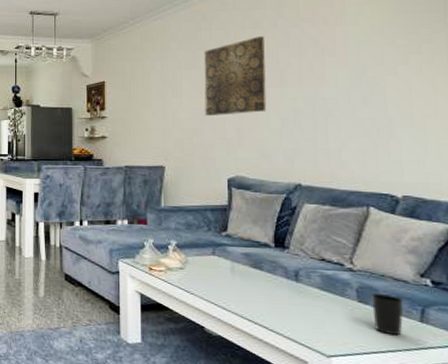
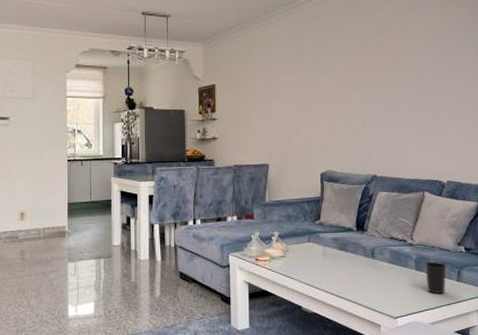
wall art: present [203,36,267,117] -> none [301,46,351,118]

